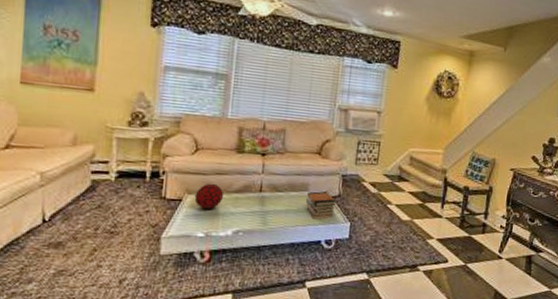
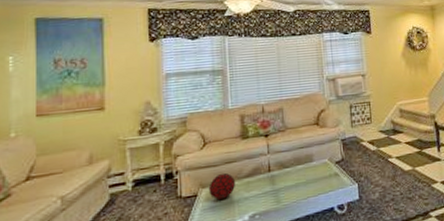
book stack: present [305,191,336,220] -> none [312,158,341,188]

